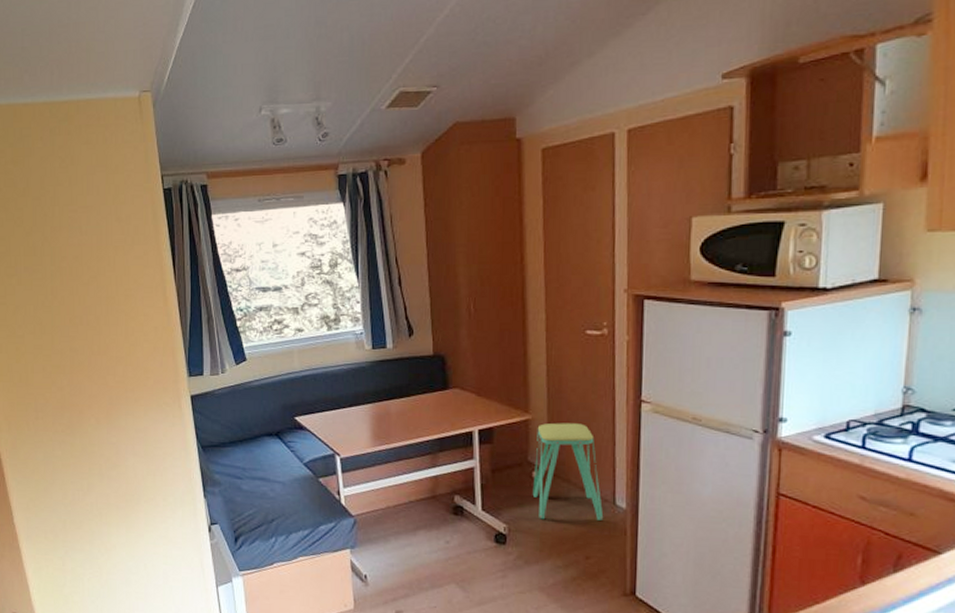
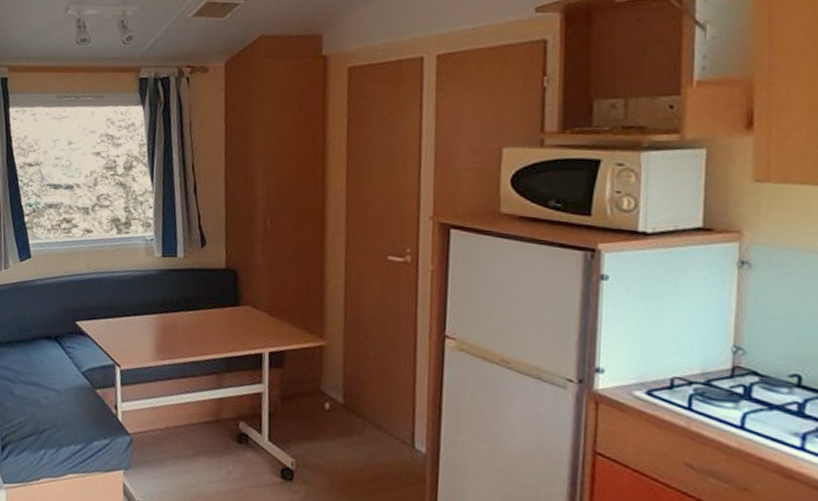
stool: present [532,422,604,520] -> none [324,351,401,464]

